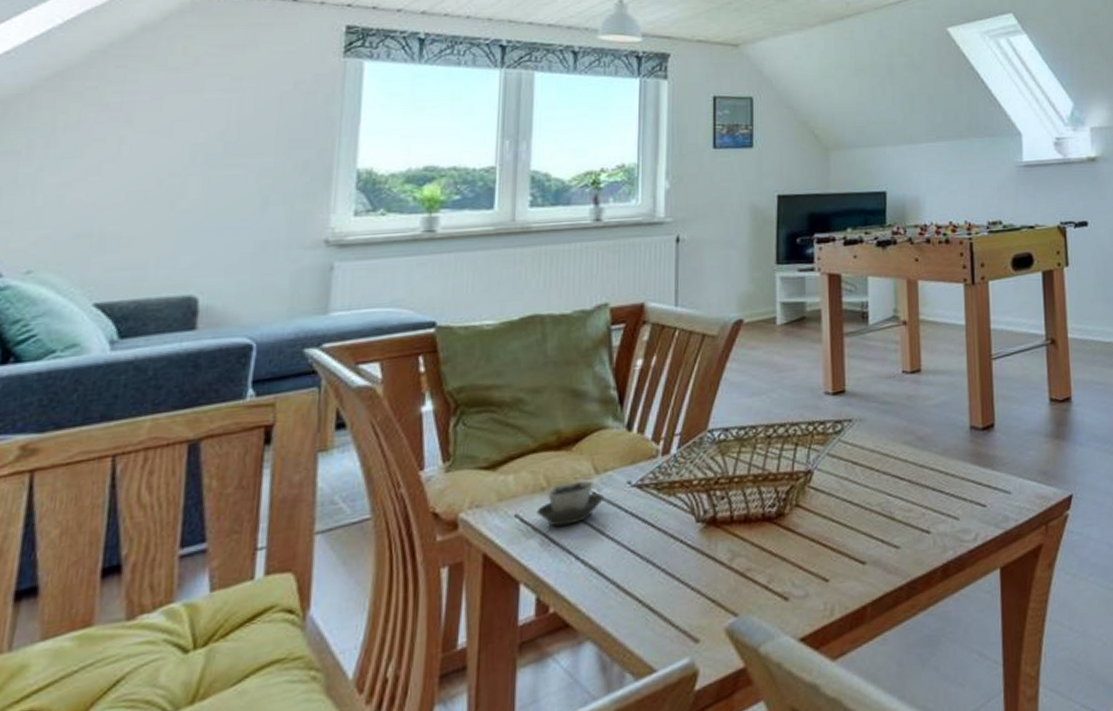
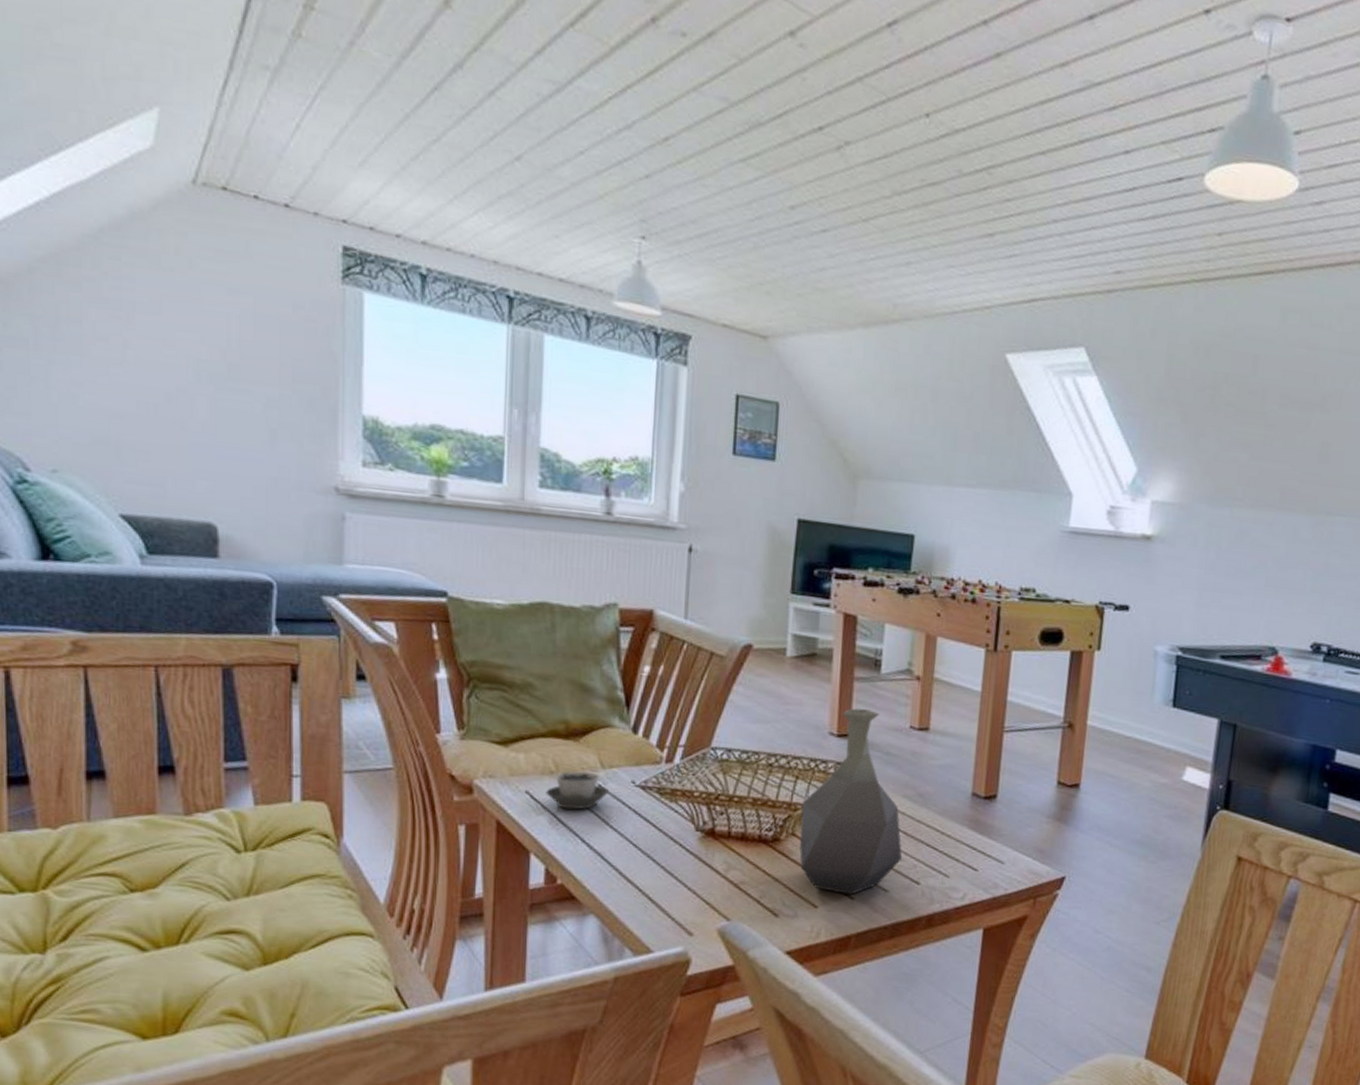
vase: none [803,362,910,561] -> present [799,708,903,895]

